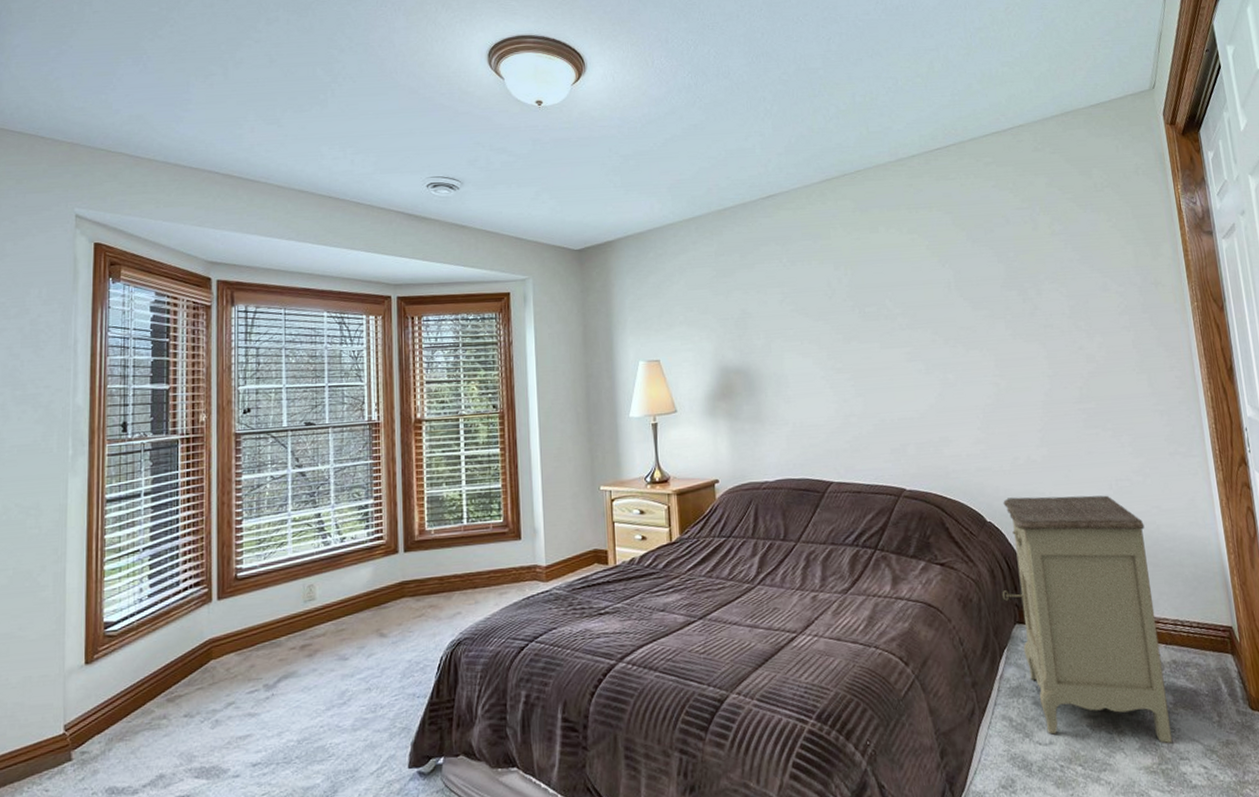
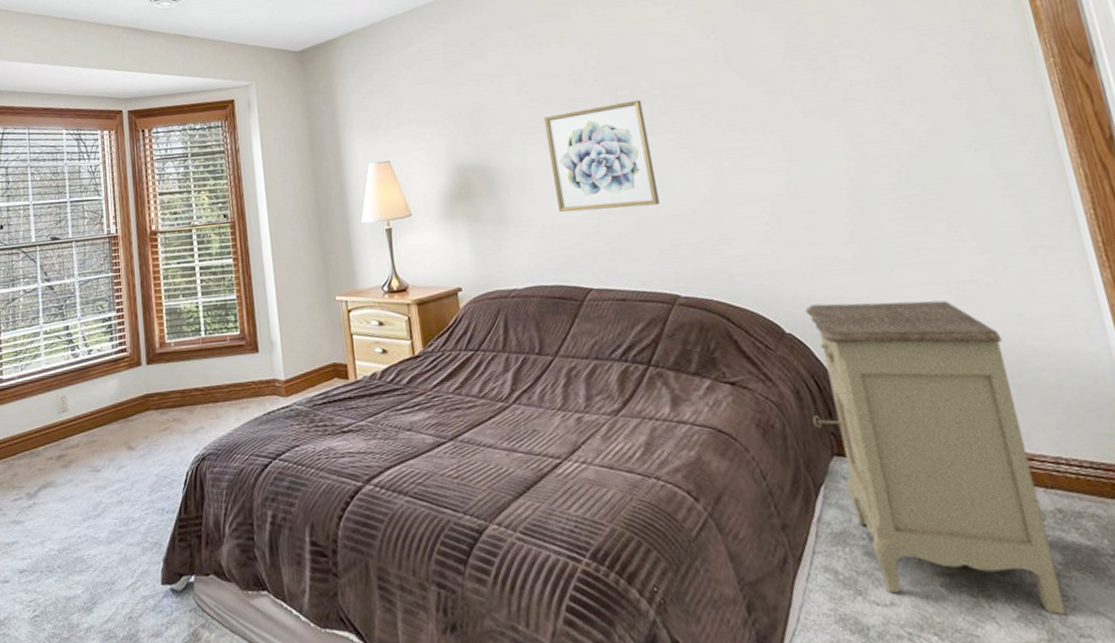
wall art: none [801,316,895,414] -> present [543,99,661,213]

